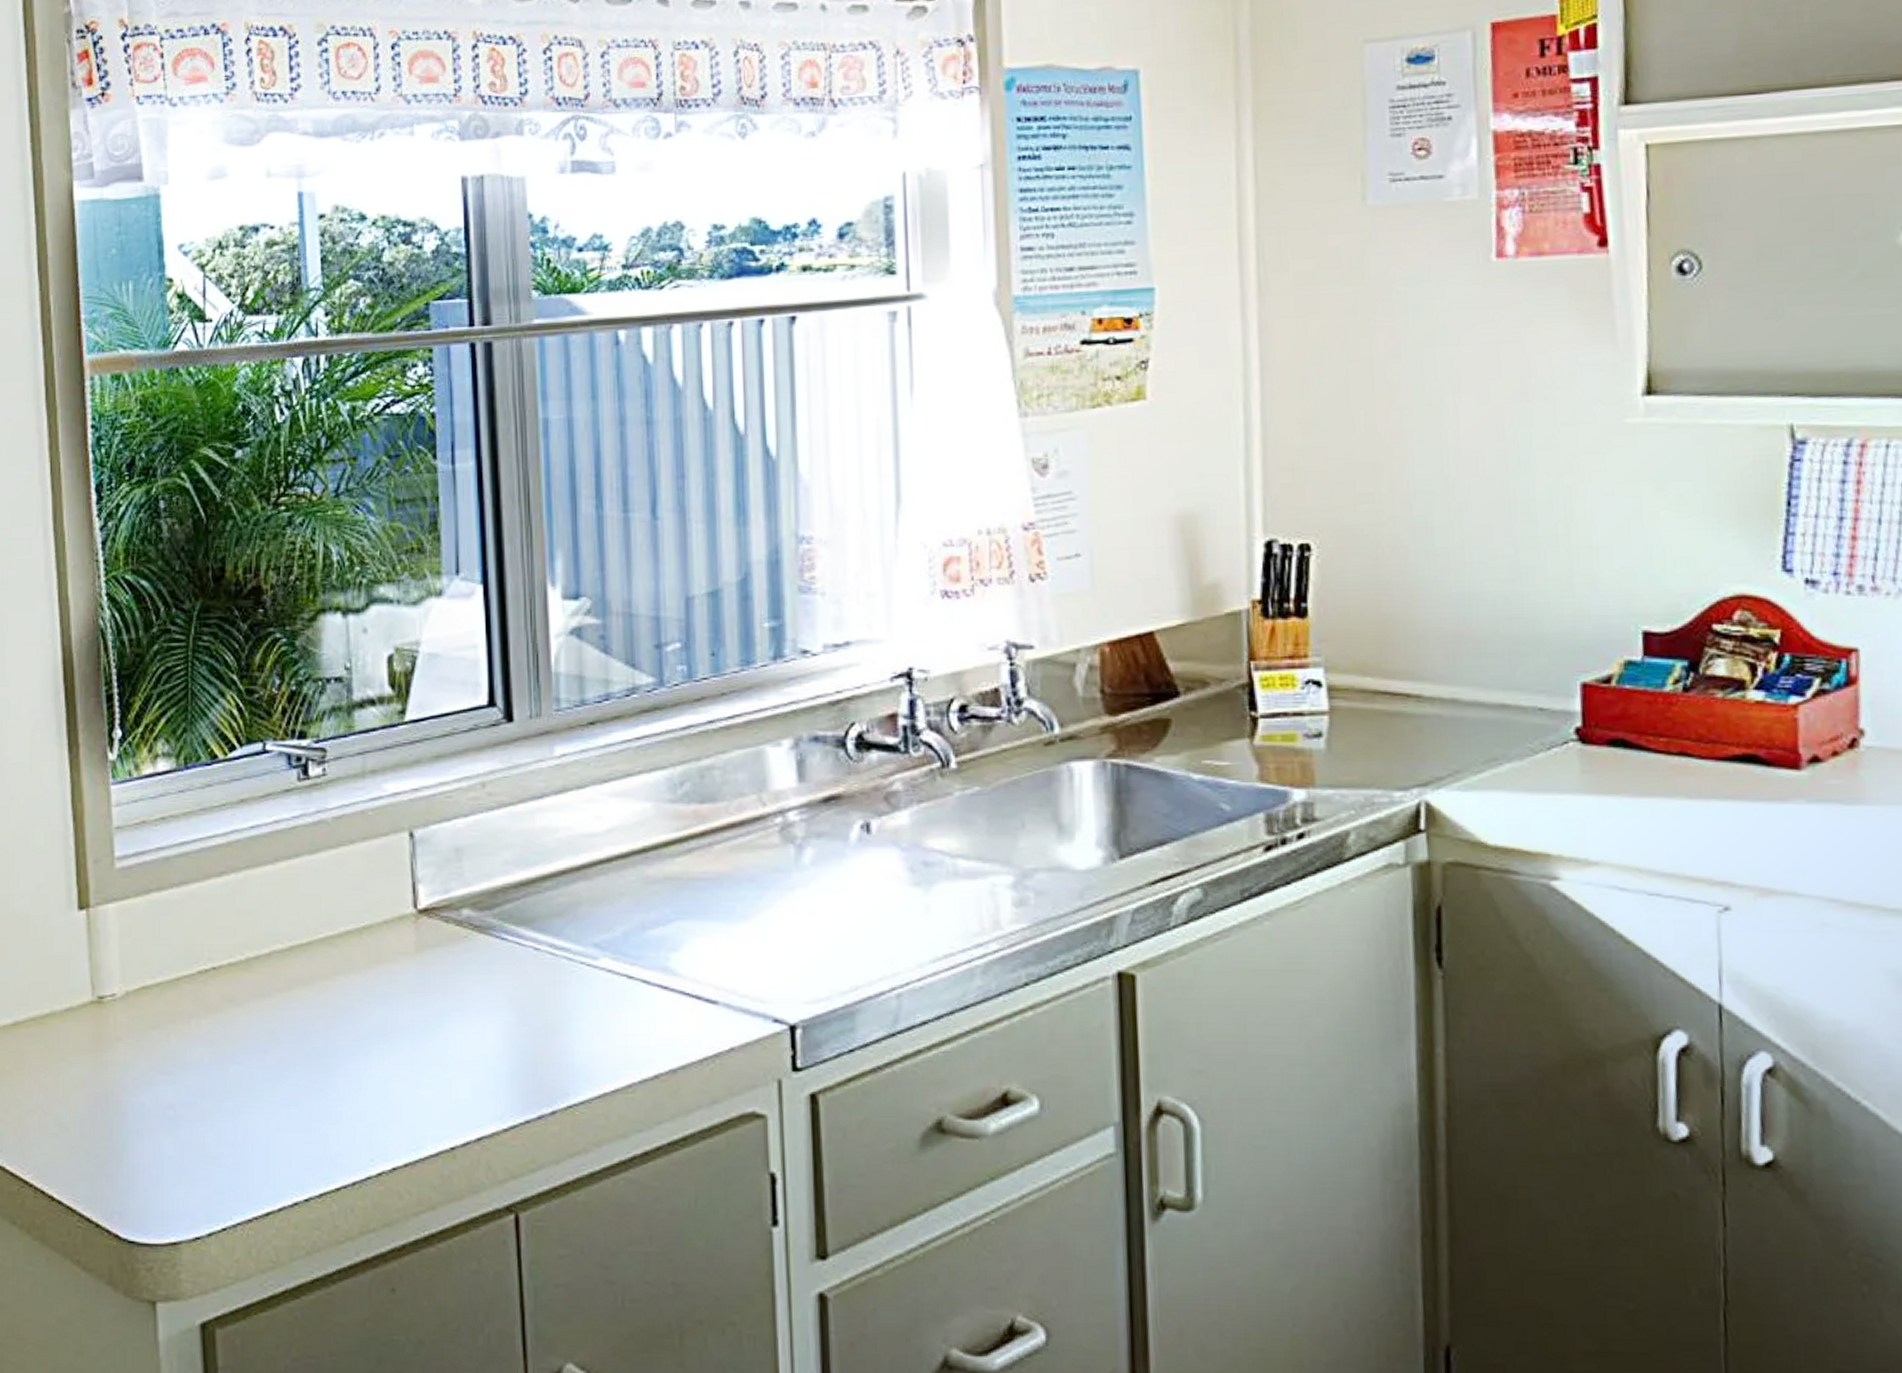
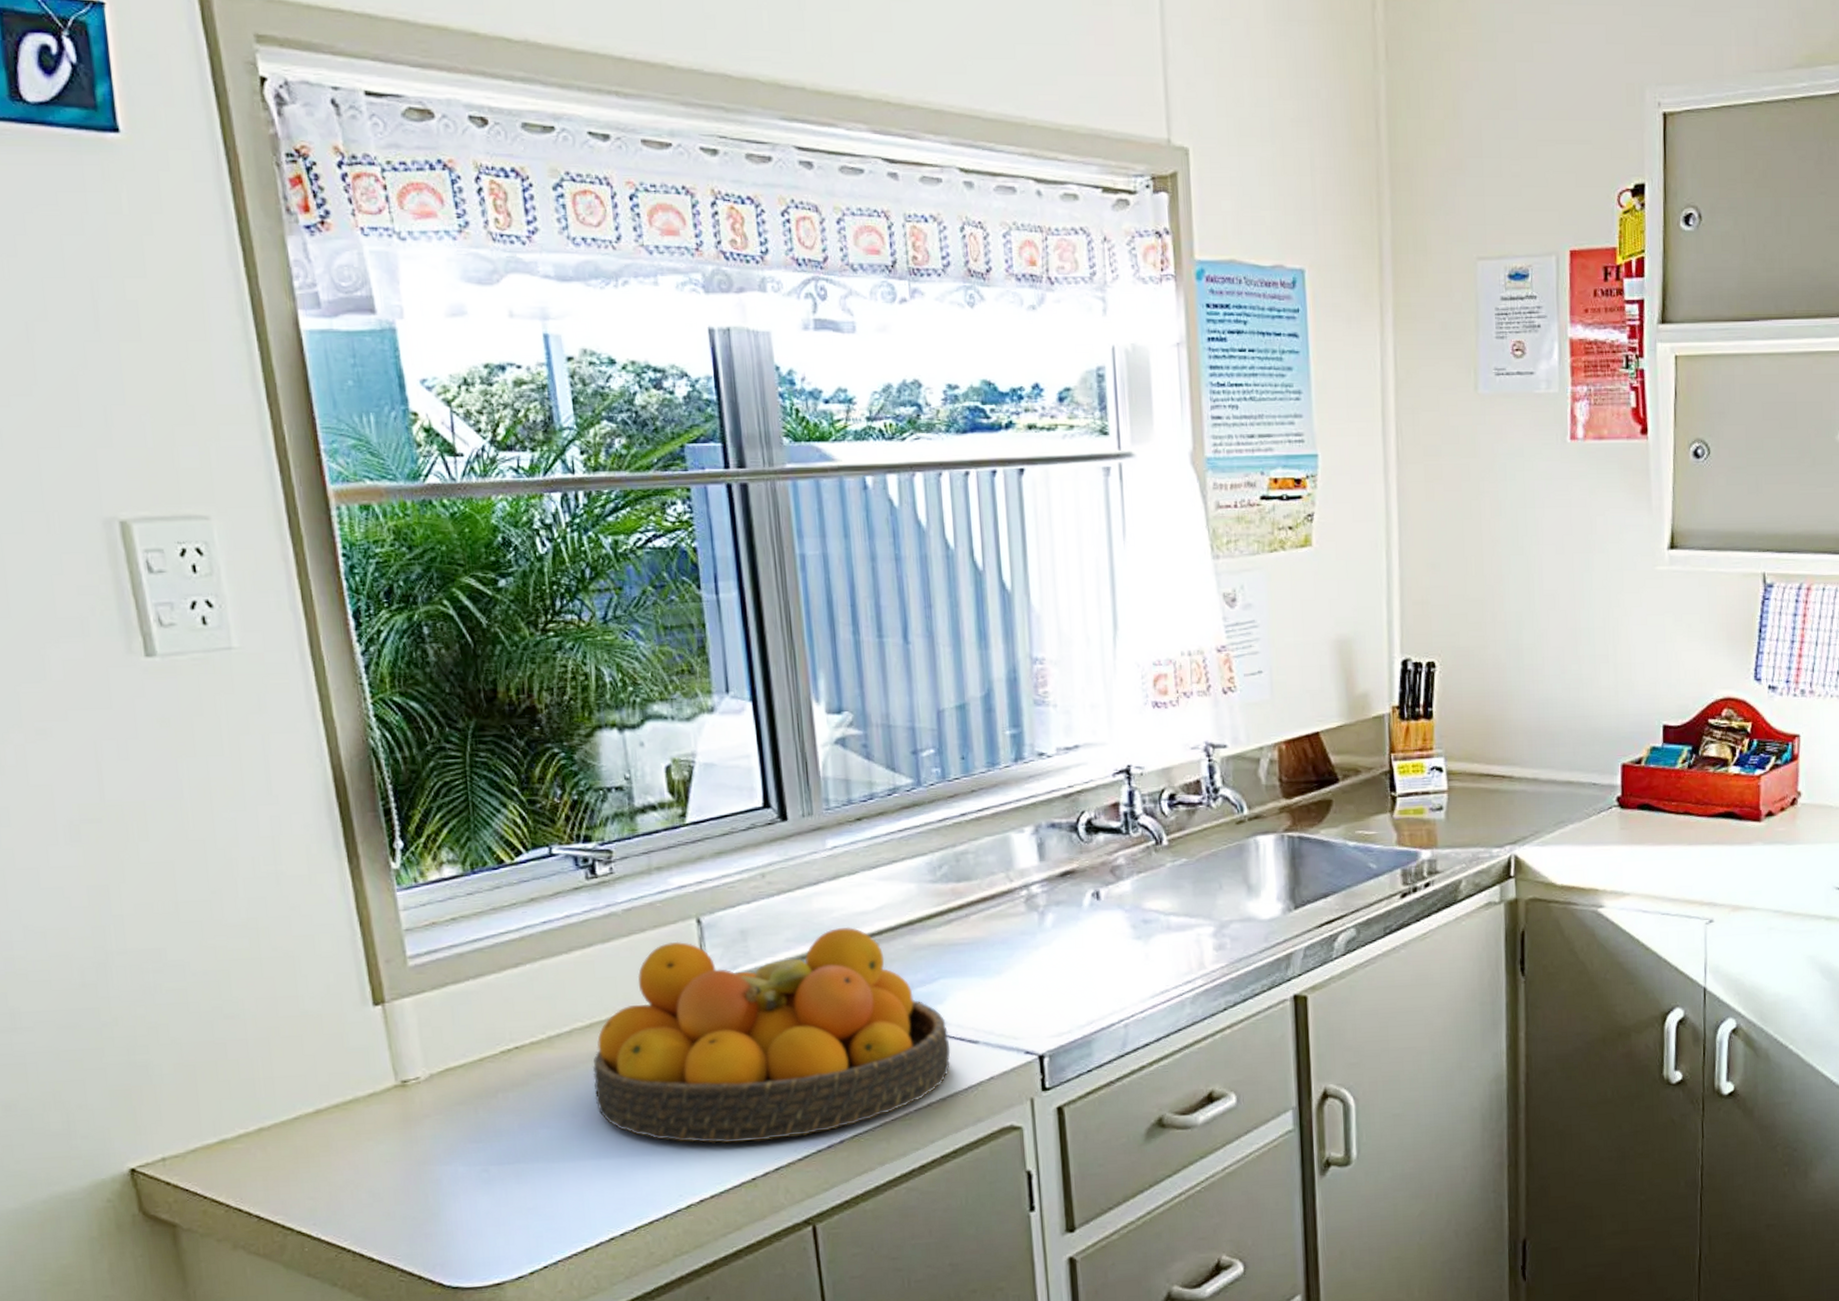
fruit bowl: none [289,850,684,1103] -> present [593,926,951,1144]

